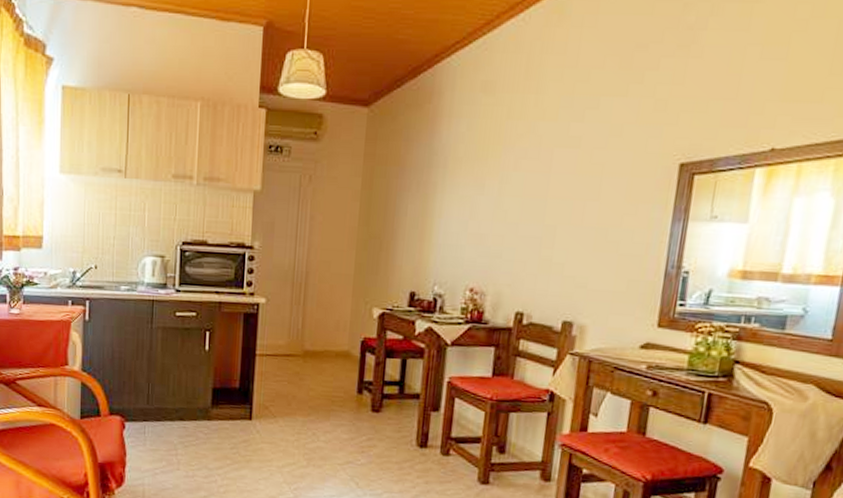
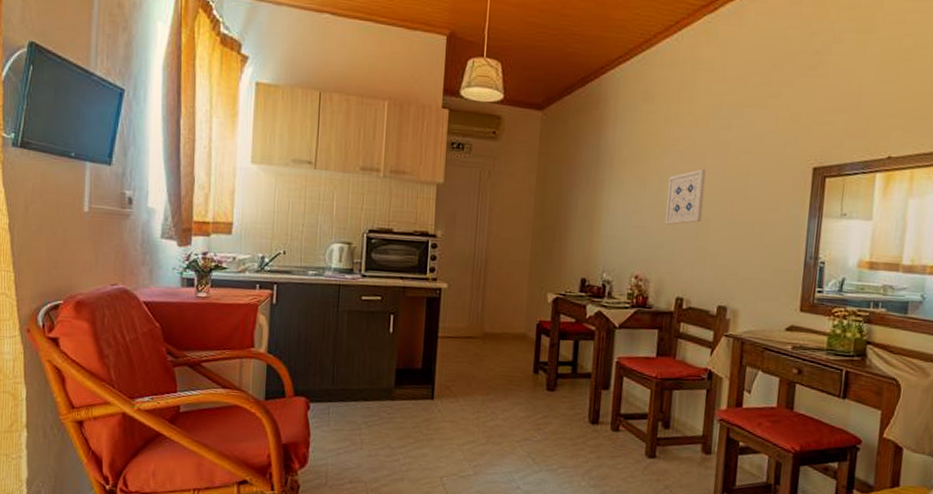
wall art: none [504,168,553,232] -> present [664,169,706,225]

